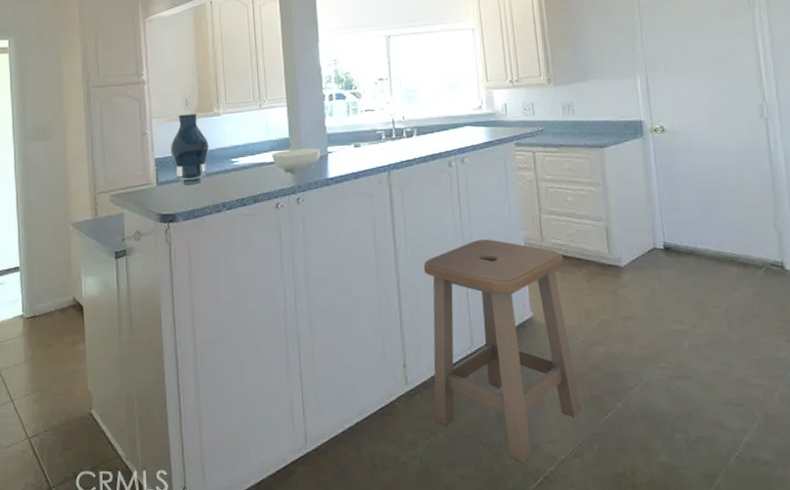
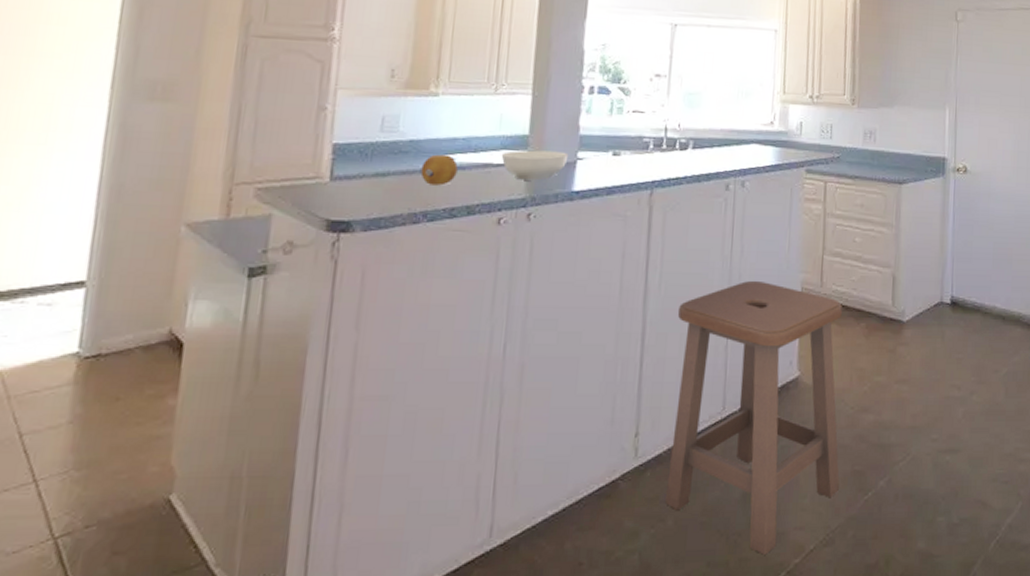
vase: present [170,114,209,185] -> none [357,89,416,184]
fruit: none [216,159,242,183] -> present [420,154,458,186]

